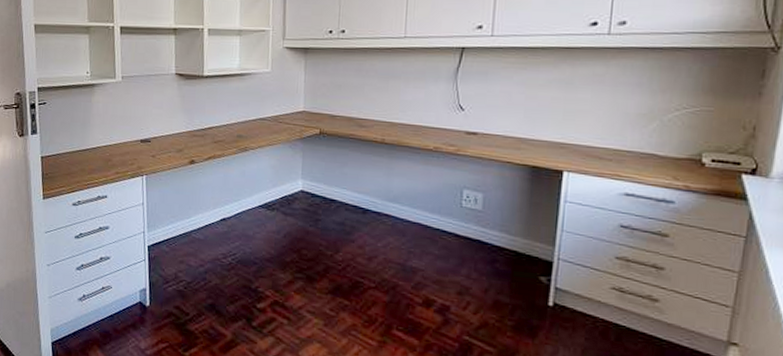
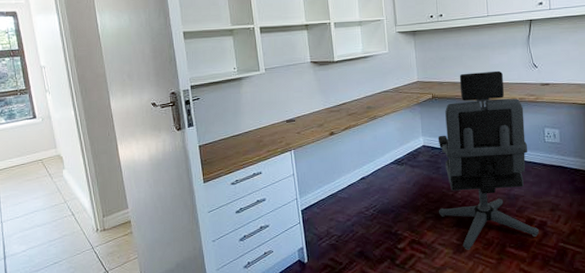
office chair: none [312,107,438,325] -> present [438,70,539,250]

